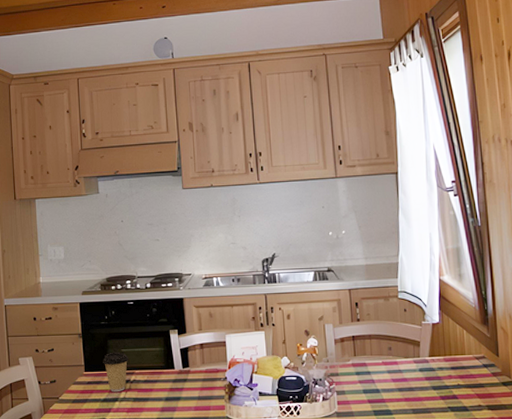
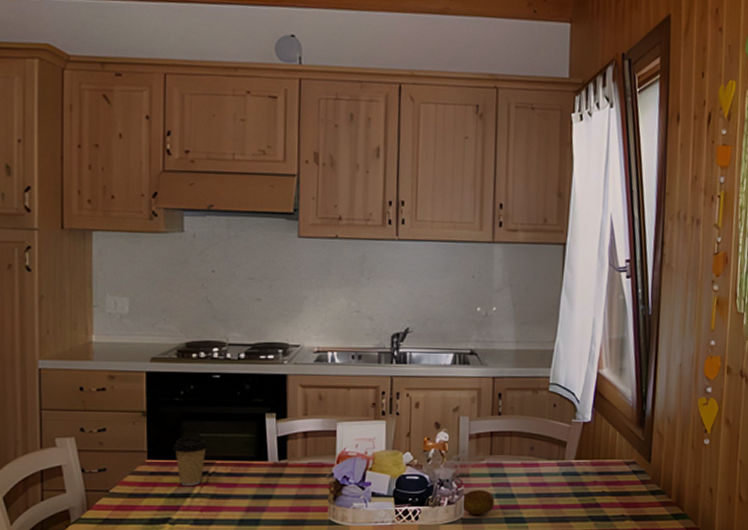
fruit: none [335,387,363,409] -> present [462,490,495,515]

